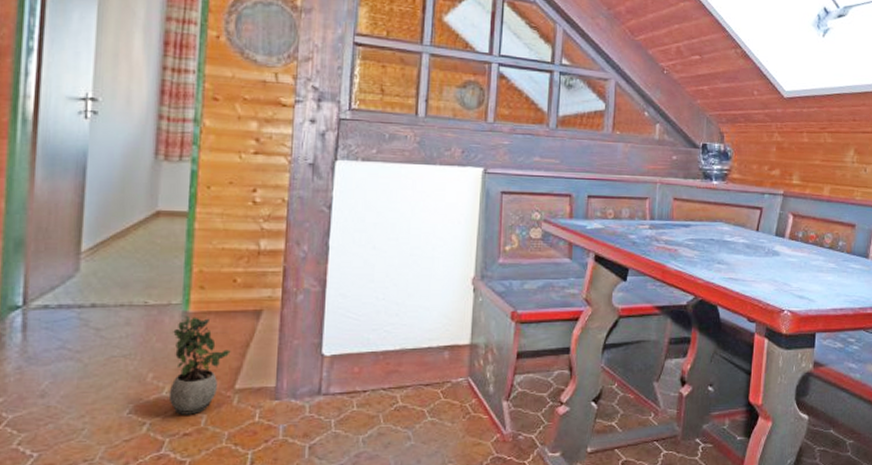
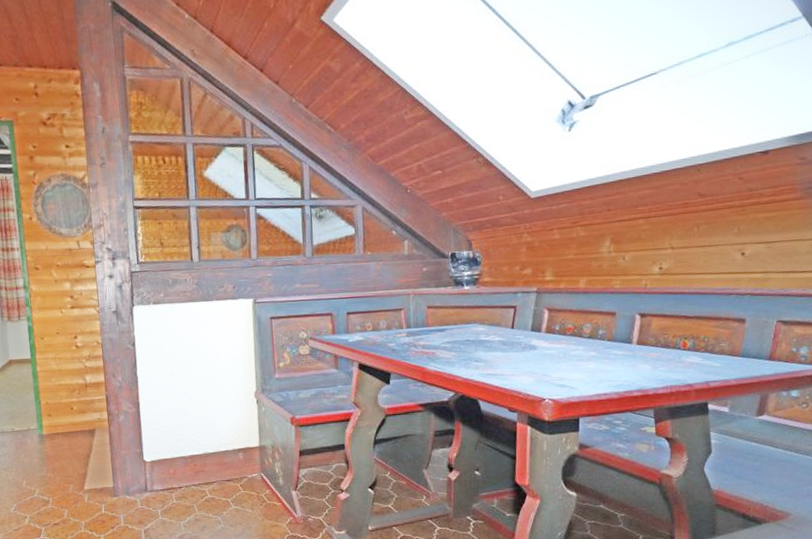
potted plant: present [168,316,231,415] -> none [35,437,77,510]

